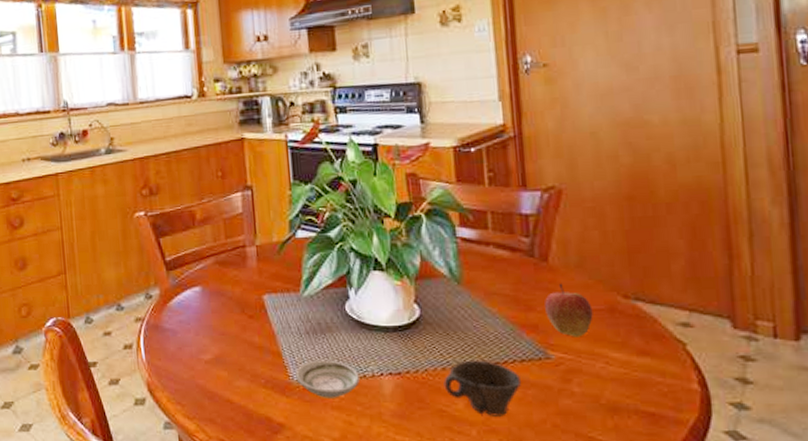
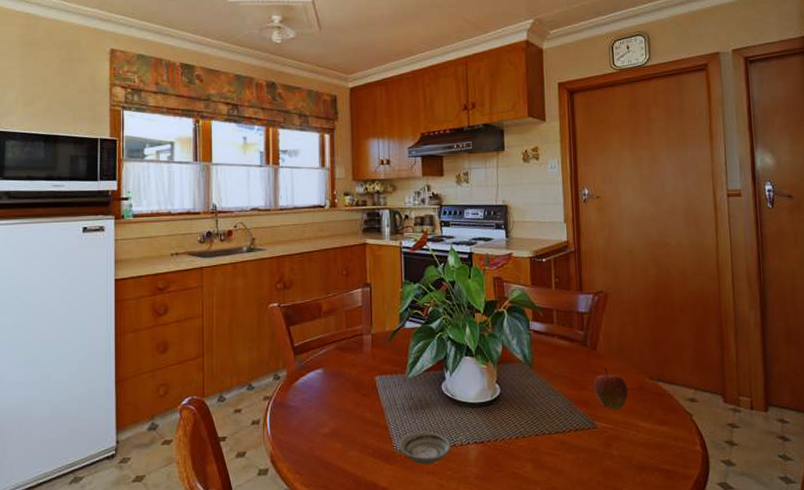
cup: present [443,360,522,416] -> none [516,430,576,477]

